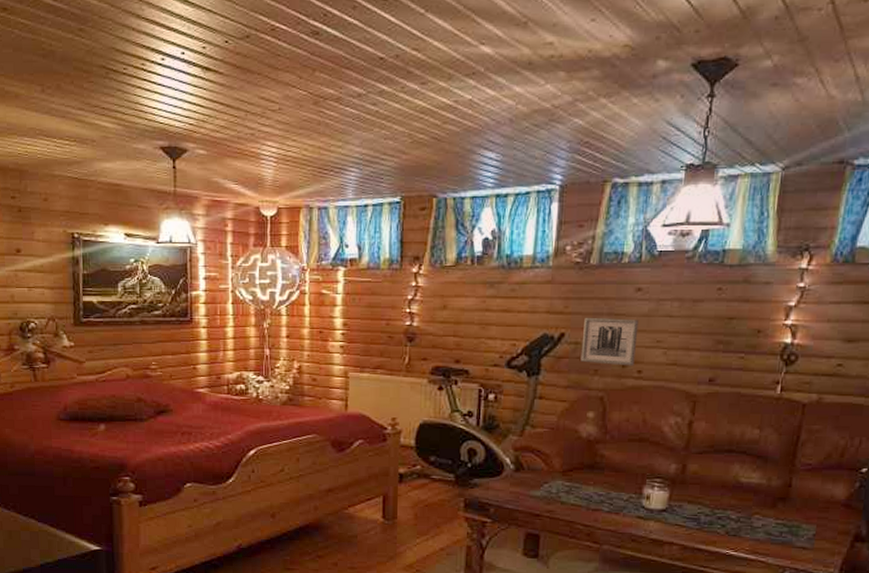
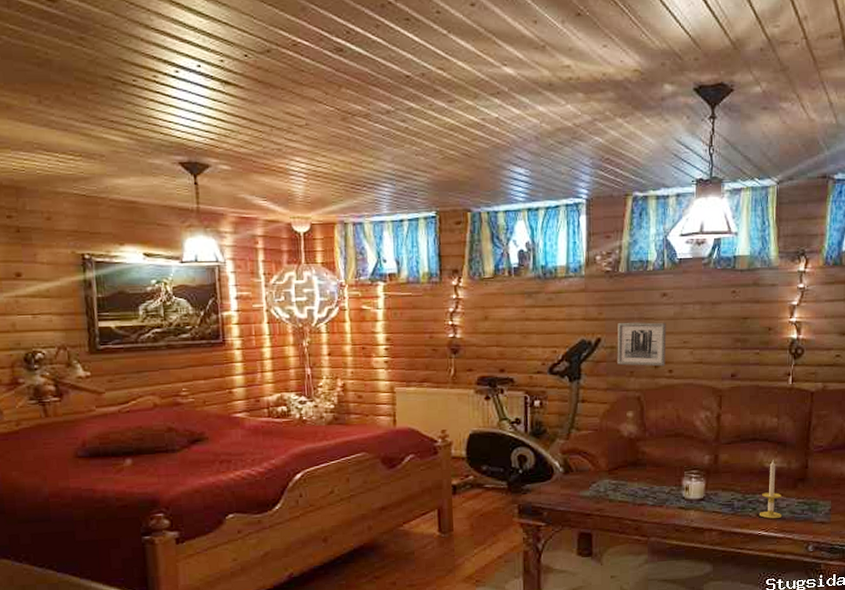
candle: none [728,475,757,539] -> present [759,460,783,519]

